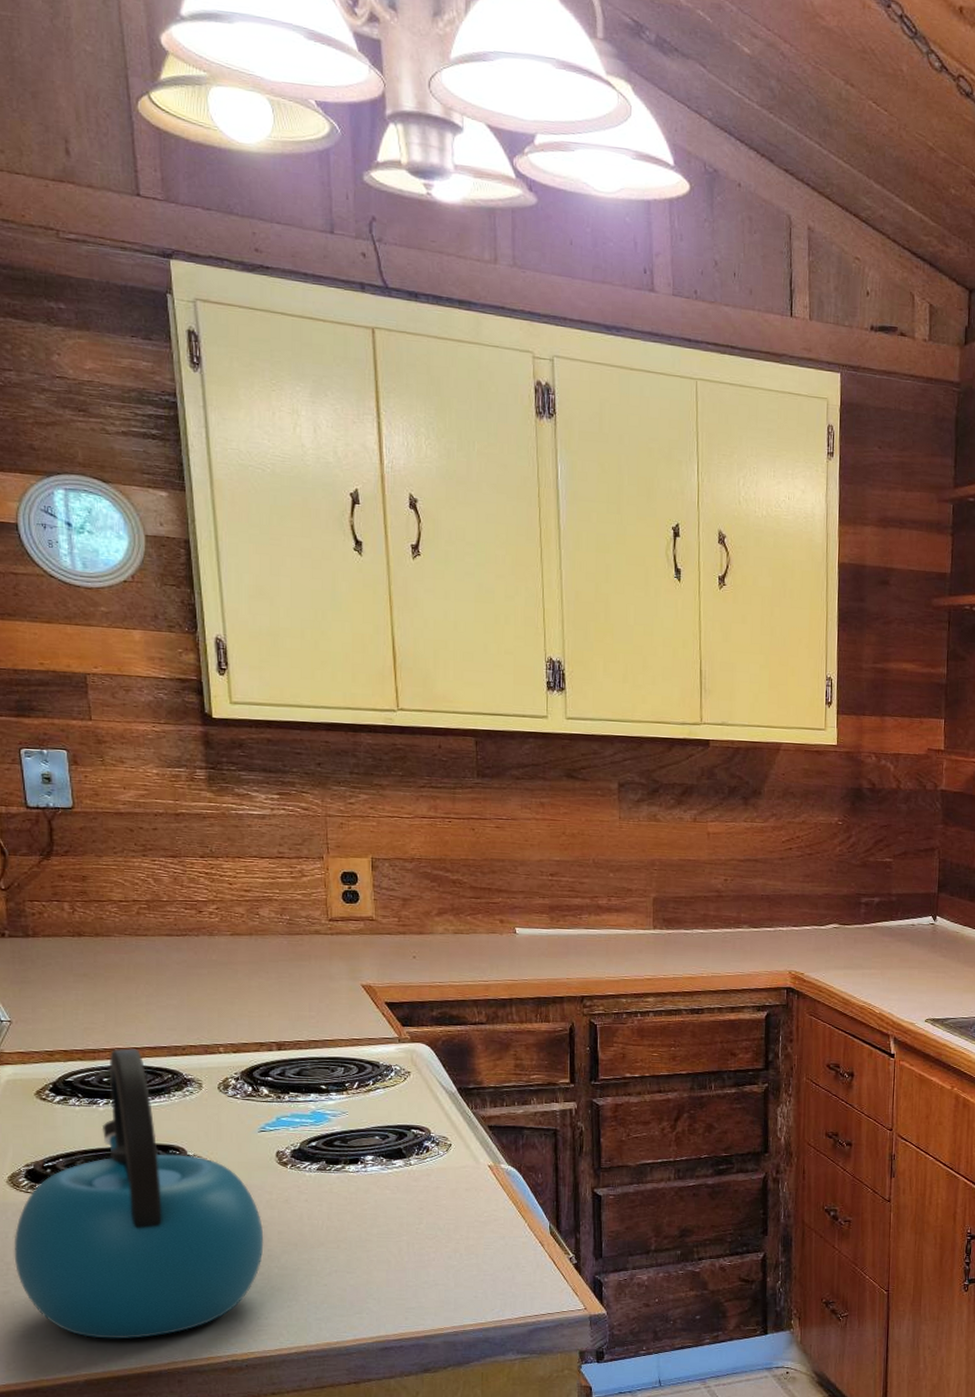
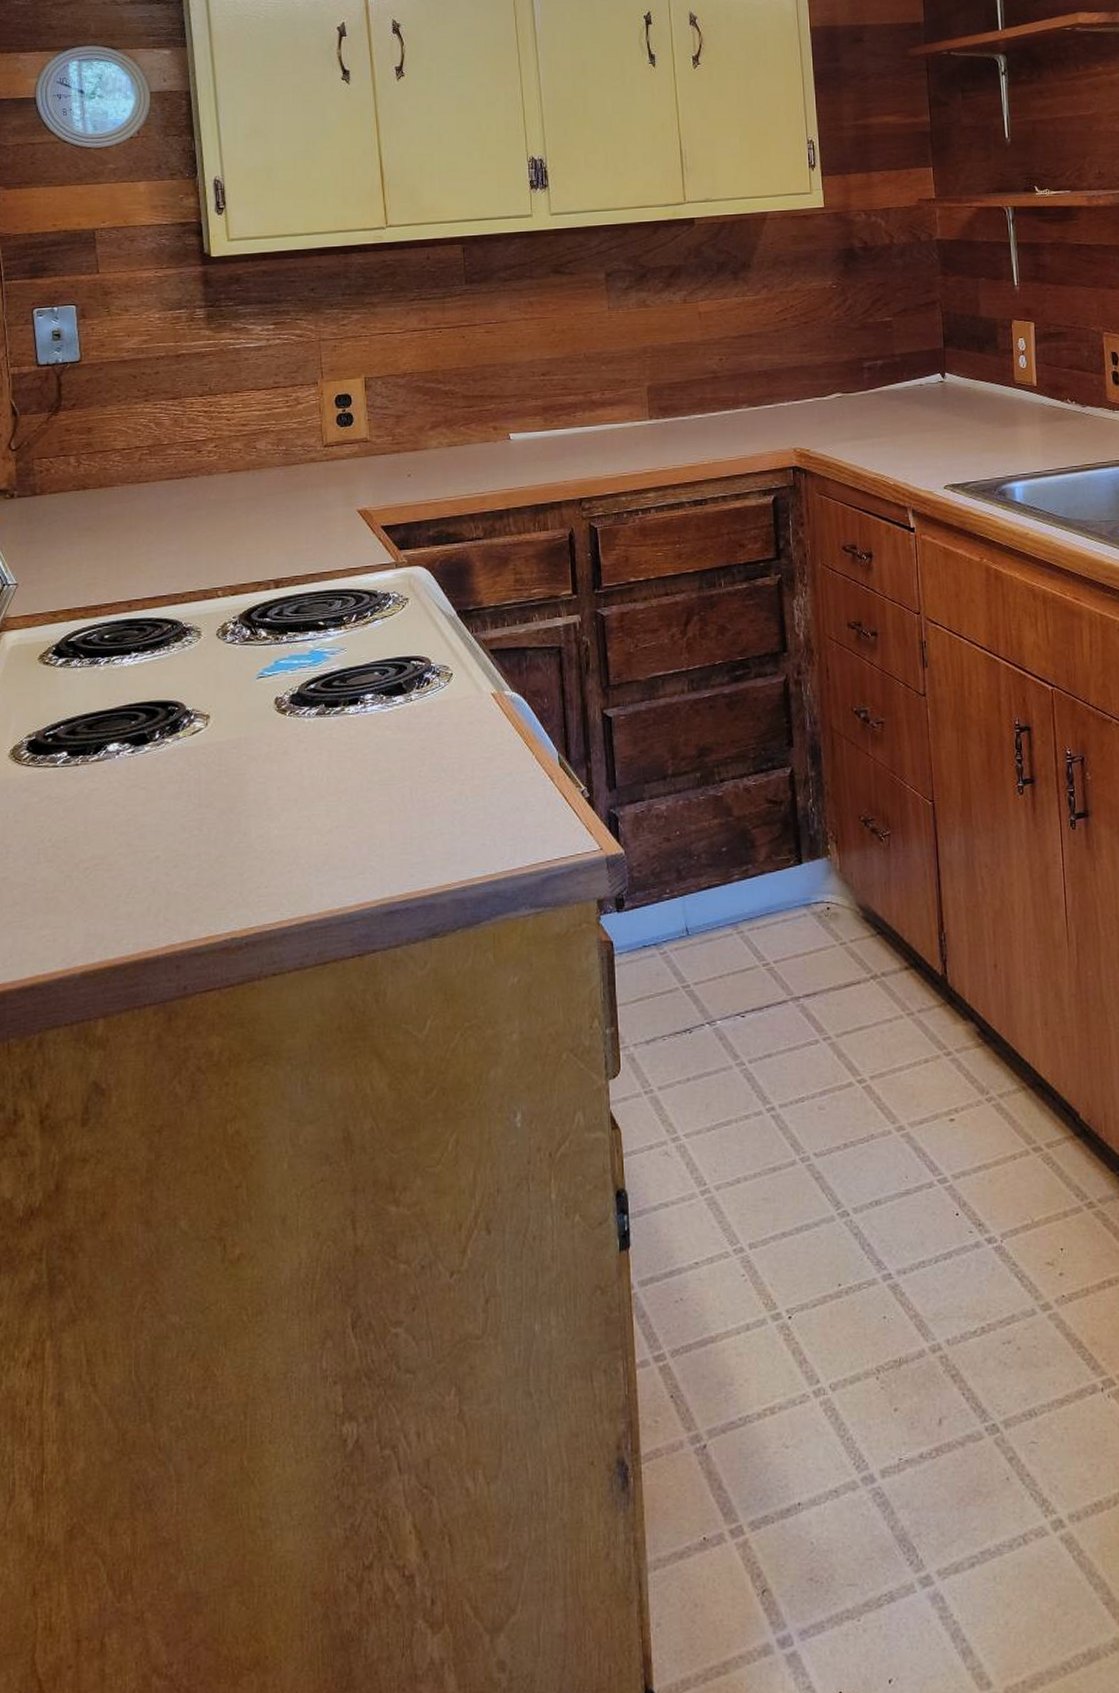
kettle: present [14,1048,264,1339] -> none [14,600,263,924]

